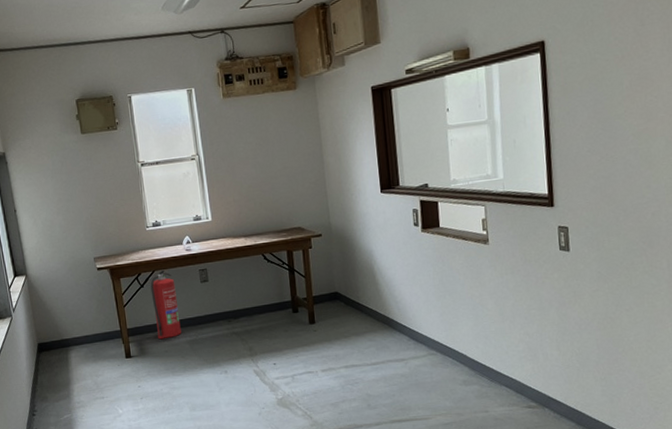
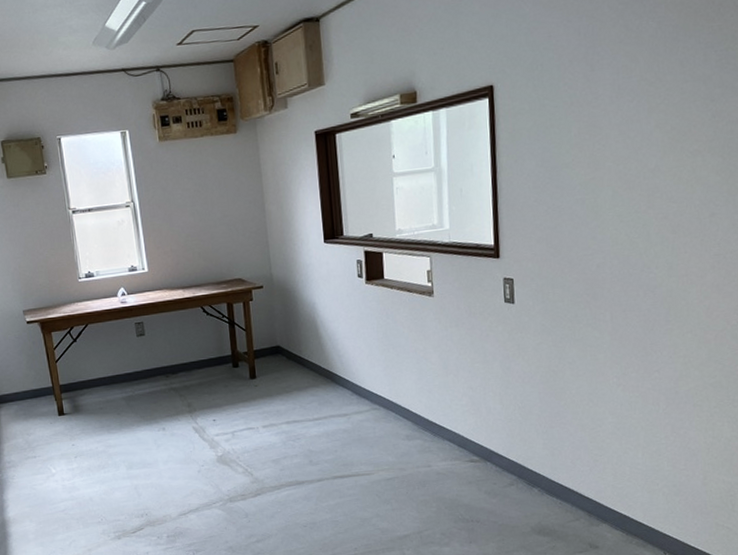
fire extinguisher: present [150,268,182,340] -> none [83,322,117,396]

